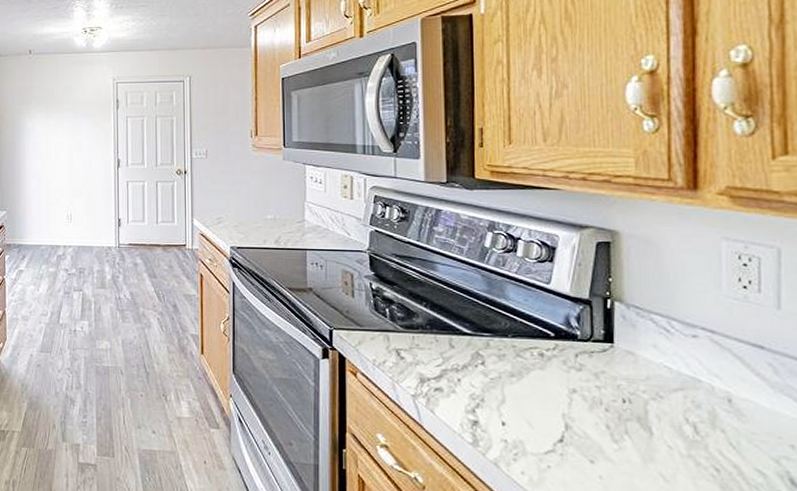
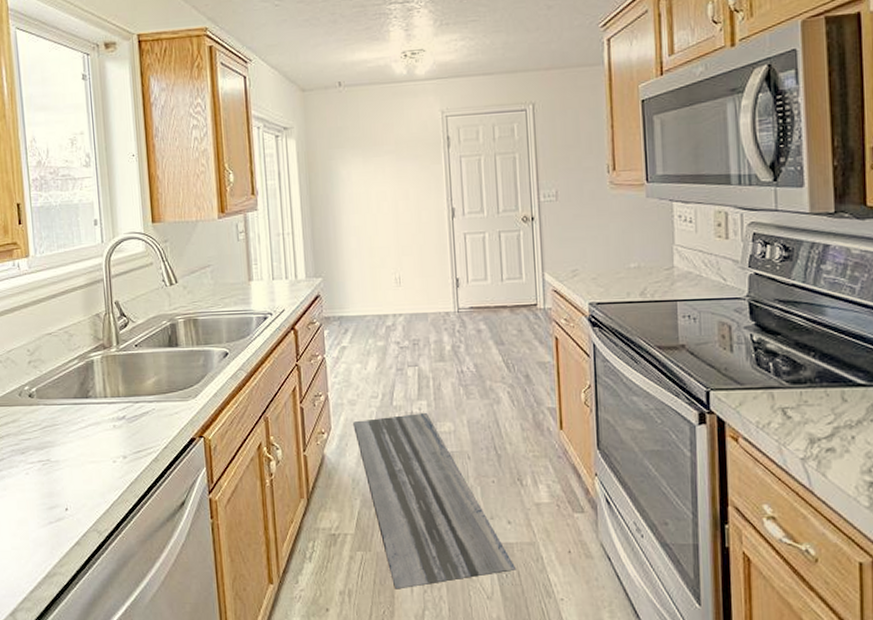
floor mat: none [25,331,157,484] -> present [353,413,515,590]

